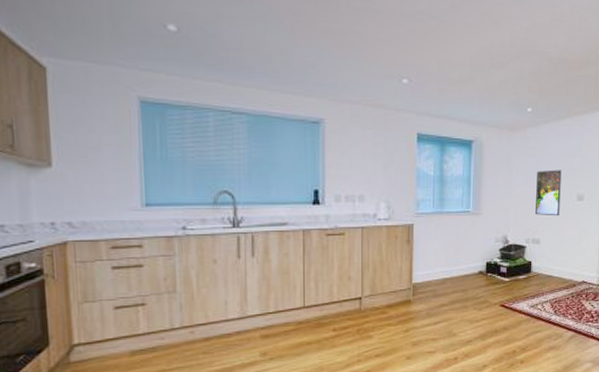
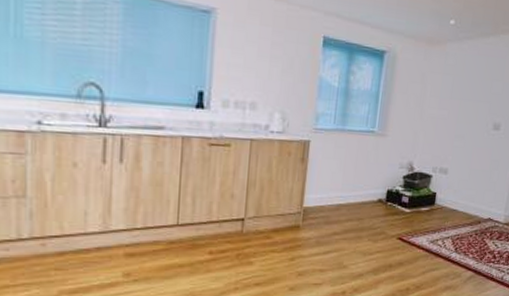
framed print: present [535,170,562,216] -> none [446,92,480,146]

